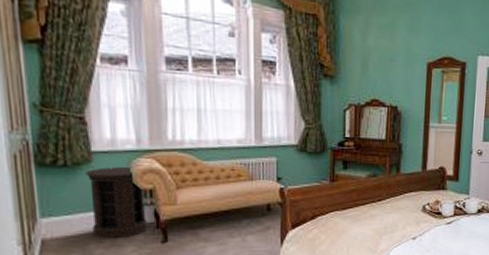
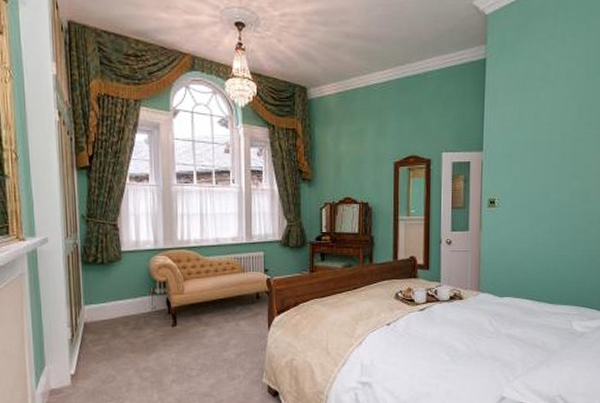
side table: present [85,166,147,239] -> none [117,262,161,323]

